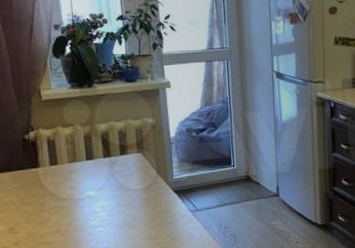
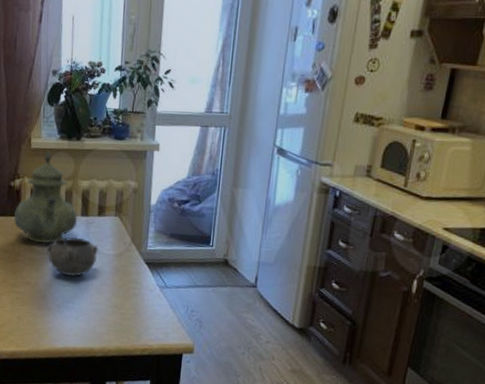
teapot: none [33,99,101,190] -> present [14,150,78,244]
decorative bowl: none [72,179,126,217] -> present [47,237,98,277]

